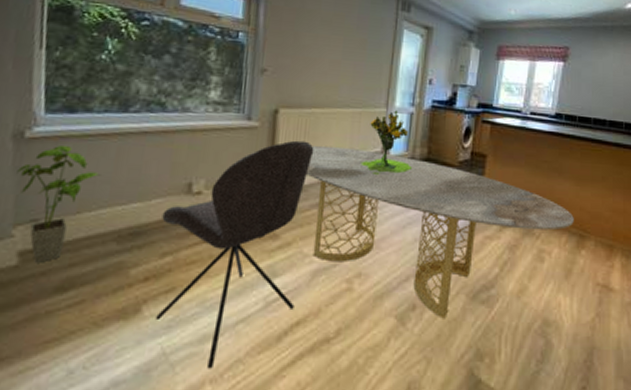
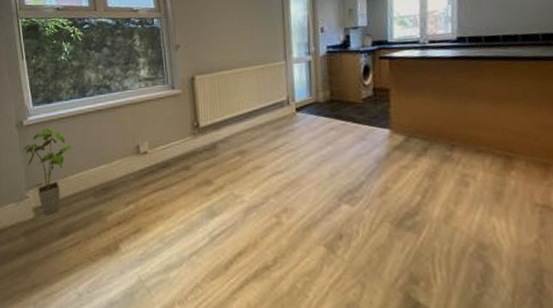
chair: present [155,140,314,369] -> none [122,99,235,293]
dining table: present [305,145,574,319] -> none [225,100,497,246]
bouquet: present [361,110,413,176] -> none [270,61,319,122]

